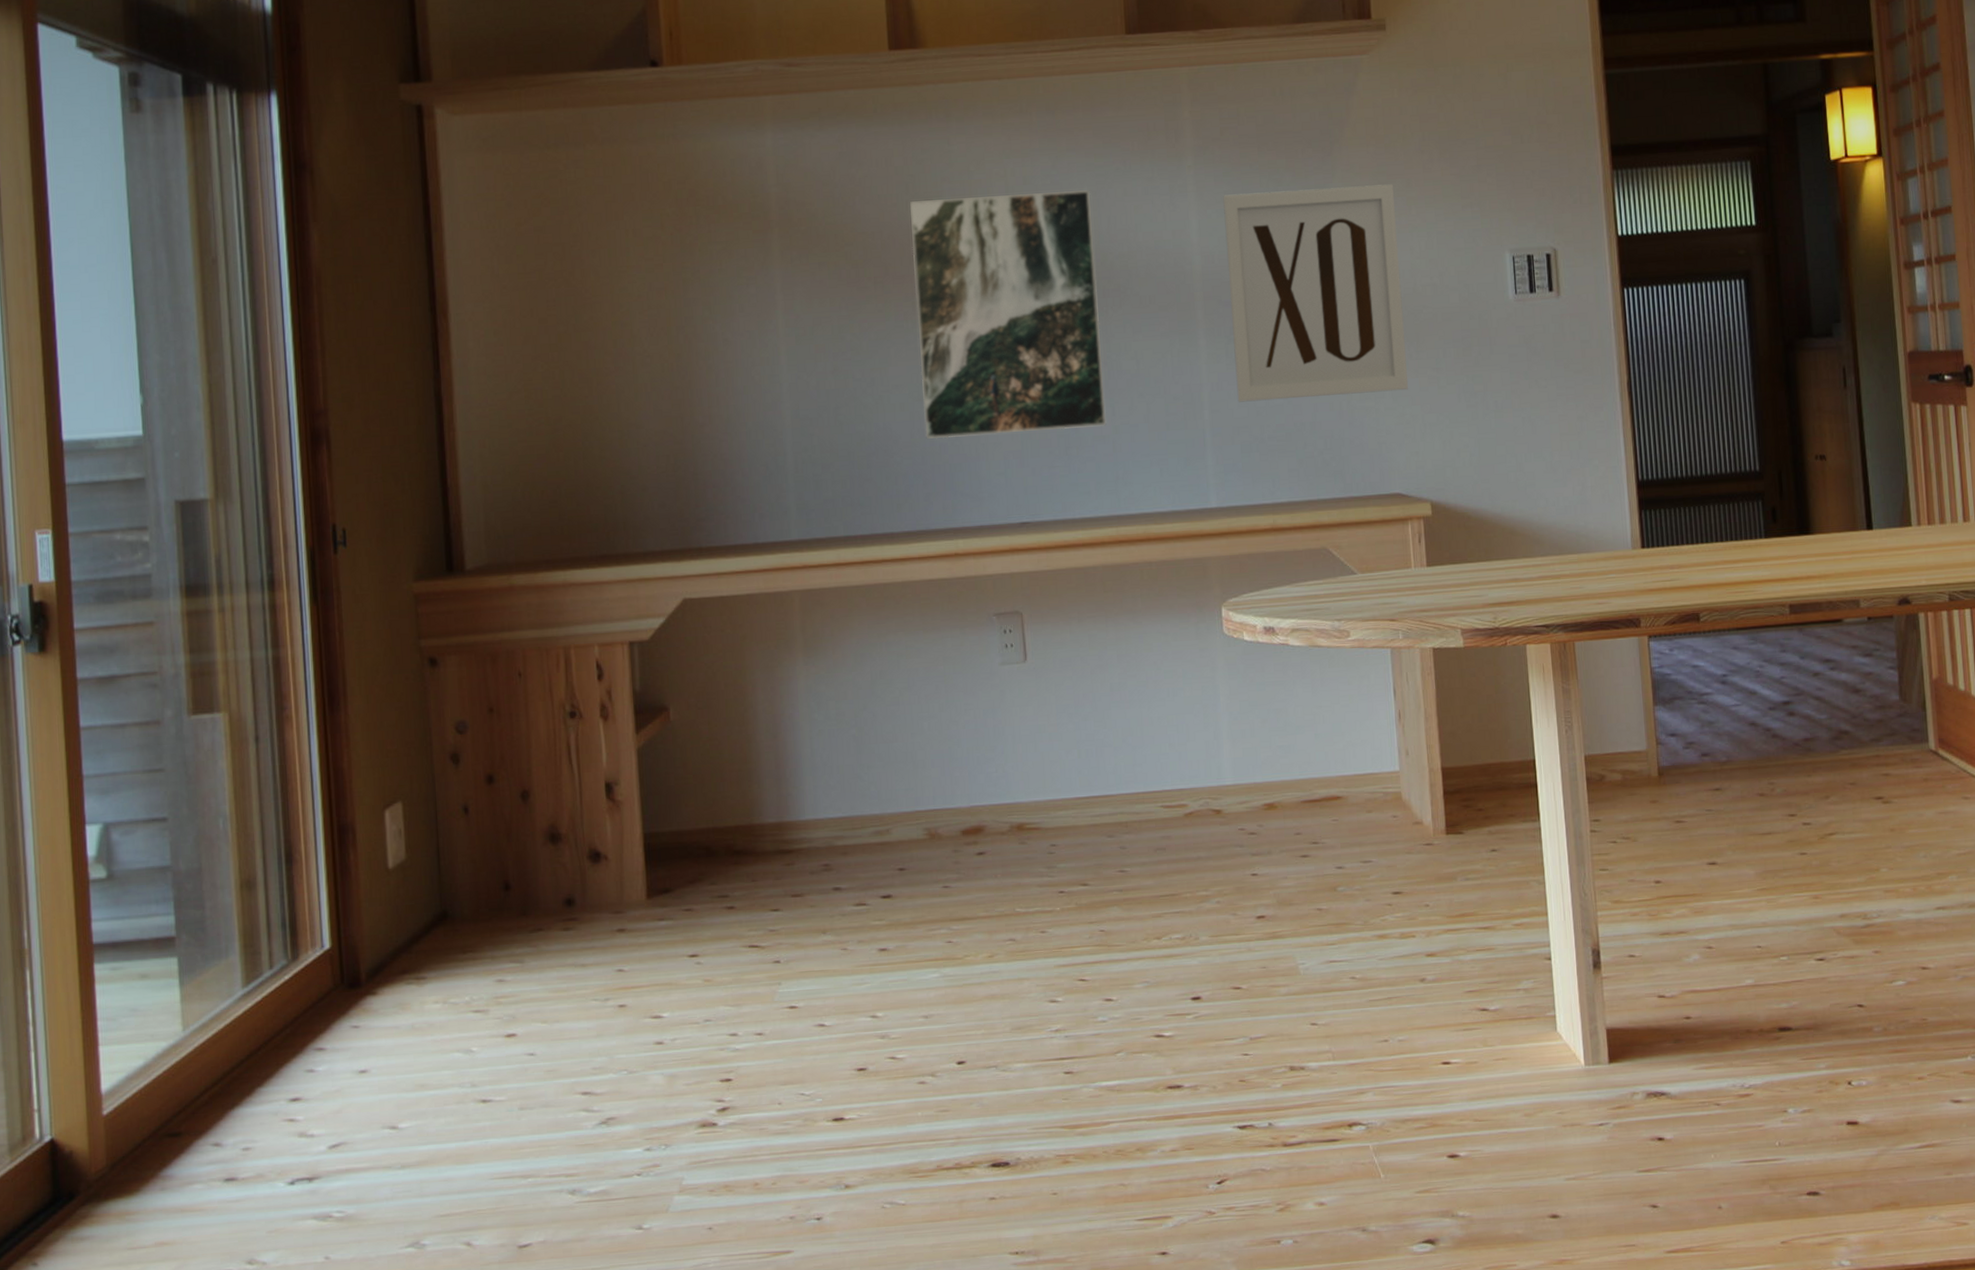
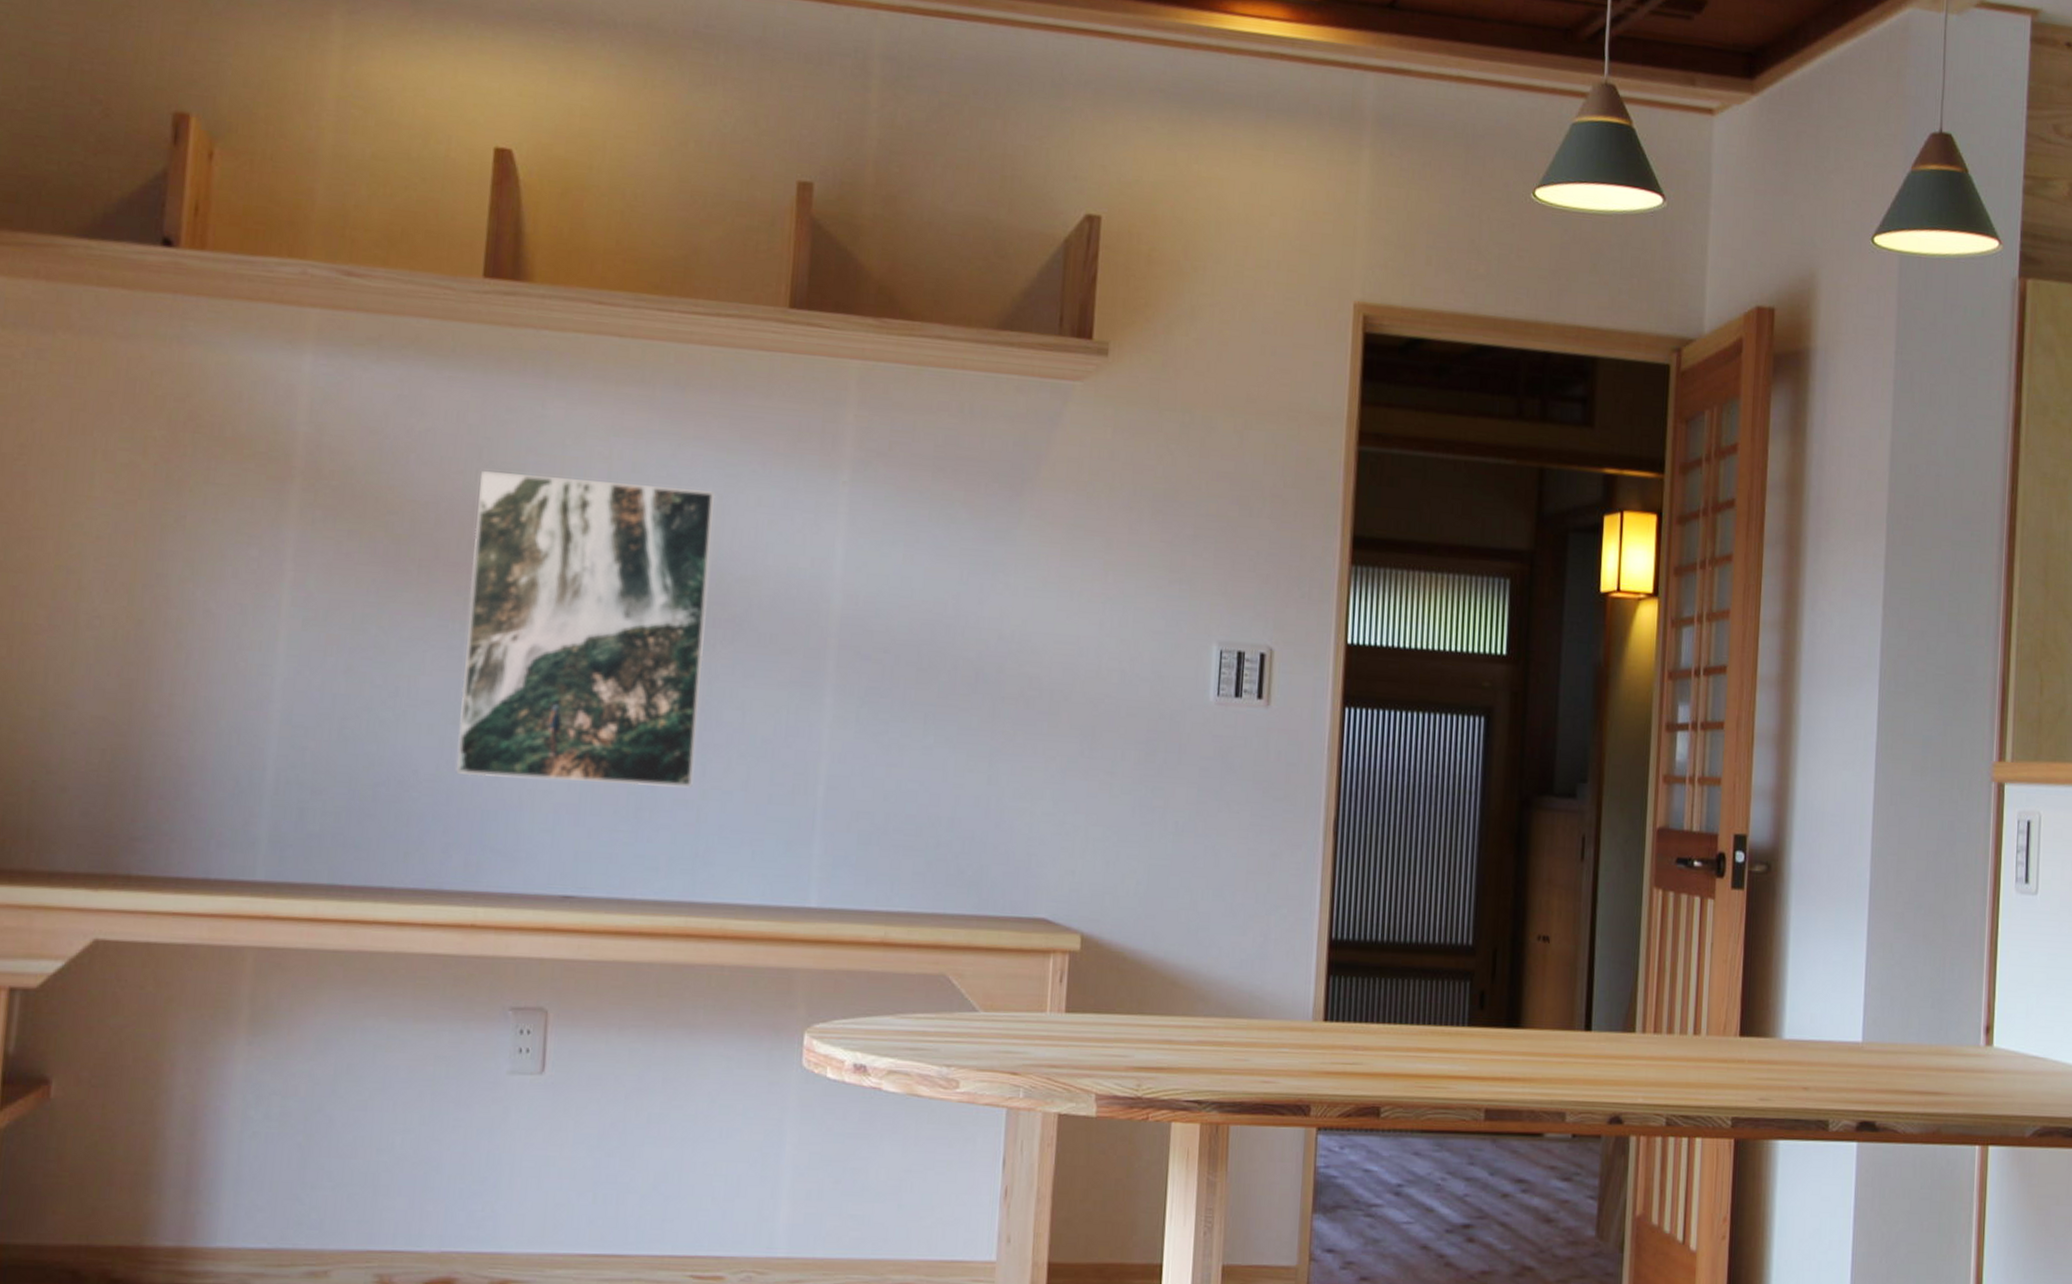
wall art: present [1223,184,1408,402] -> none [862,524,1090,794]

